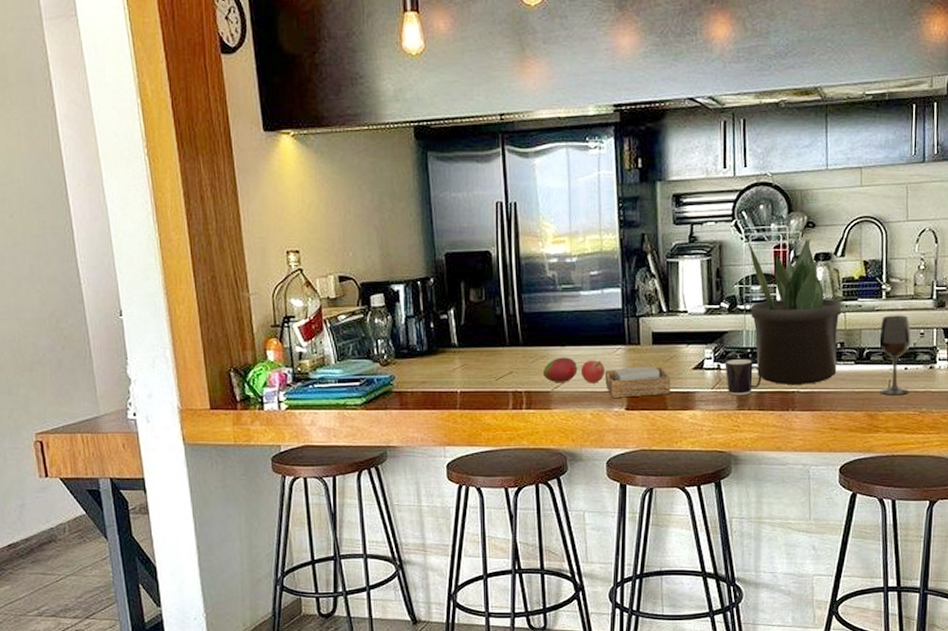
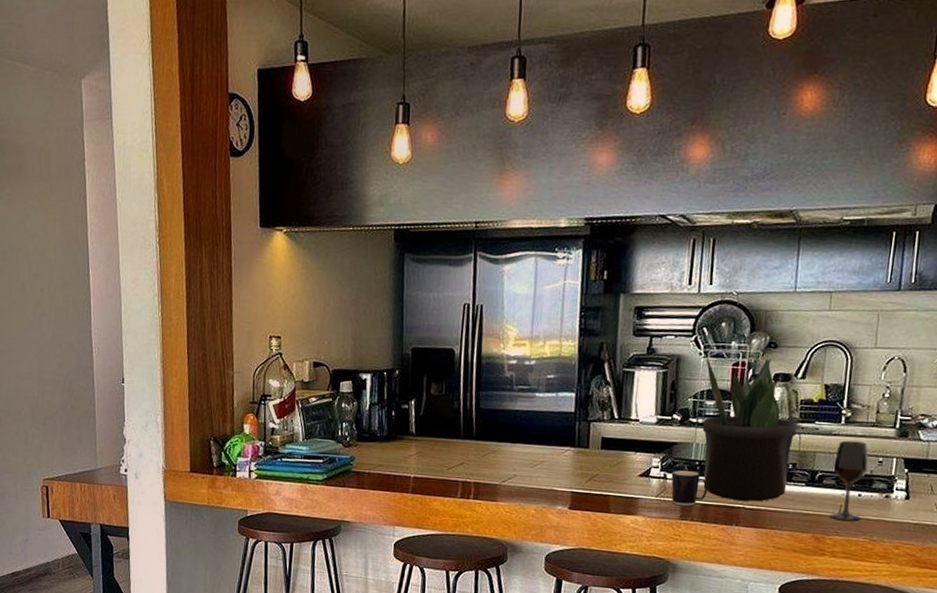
fruit: present [542,357,578,382] -> none [492,453,526,477]
fruit: present [580,360,606,383] -> none [528,458,553,481]
napkin holder: present [604,366,671,398] -> none [551,468,616,499]

